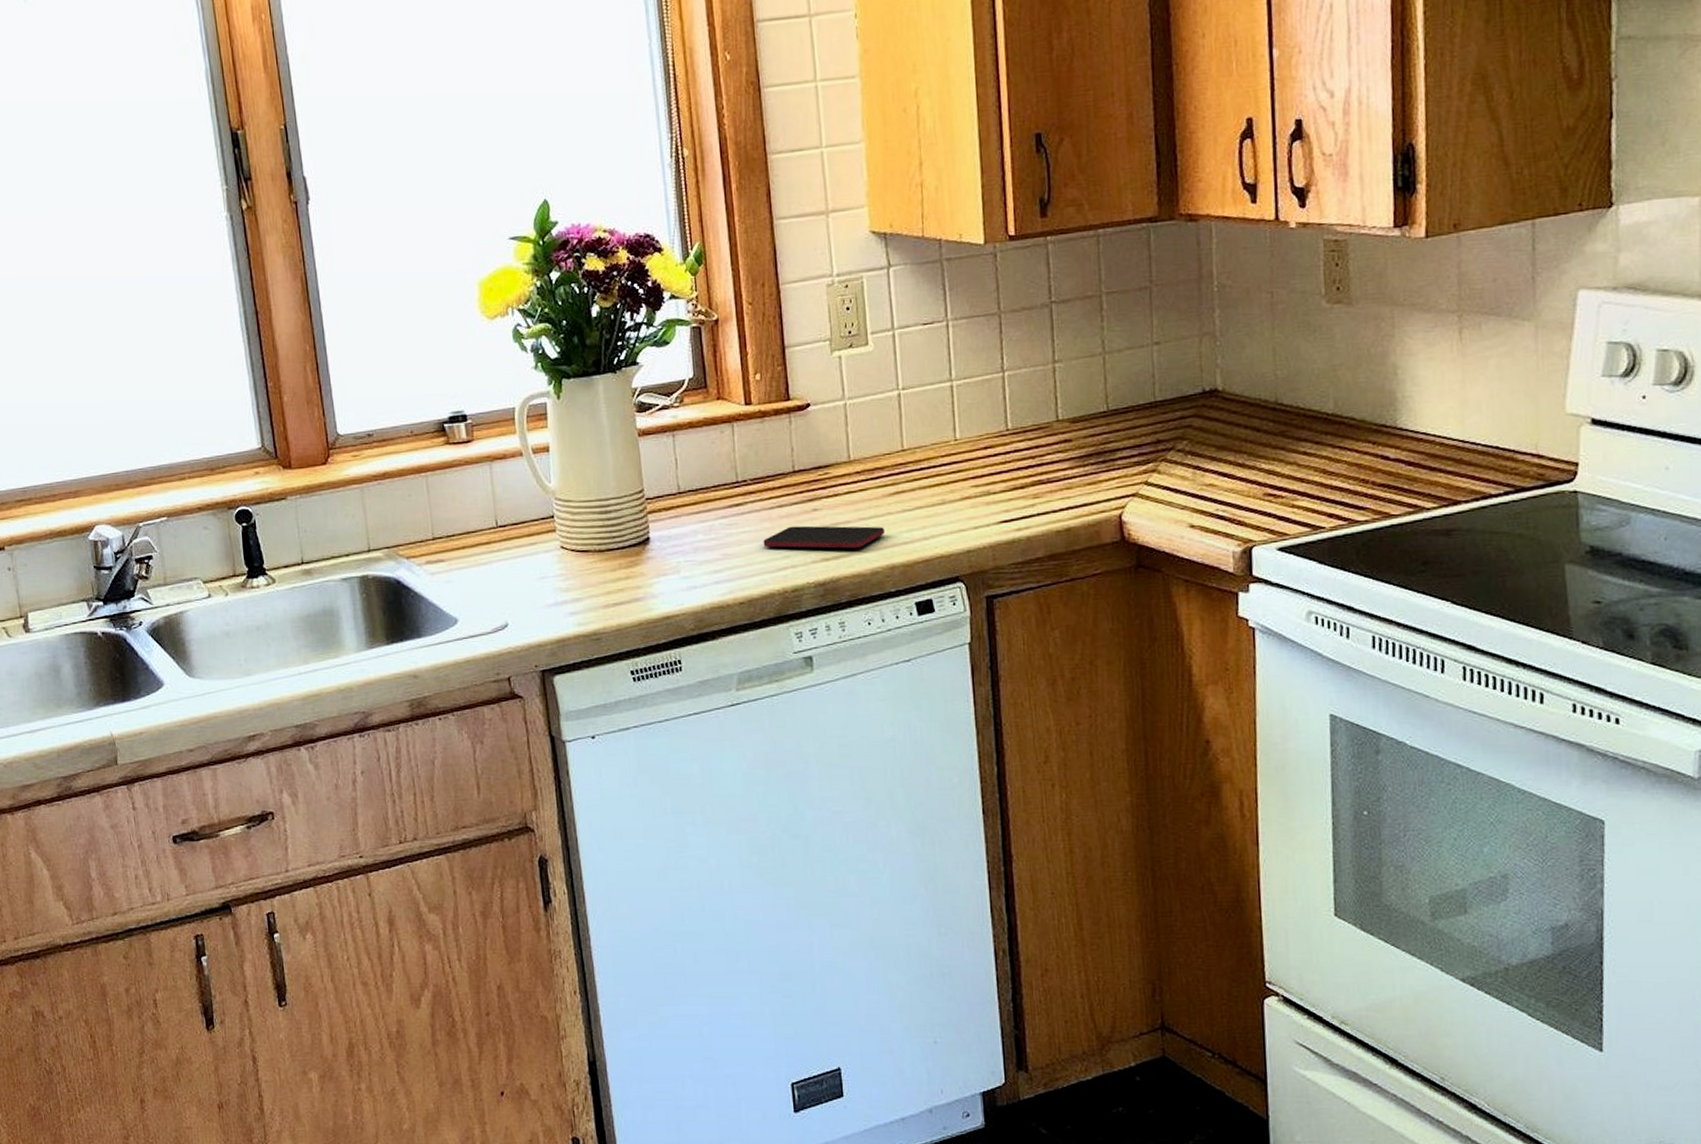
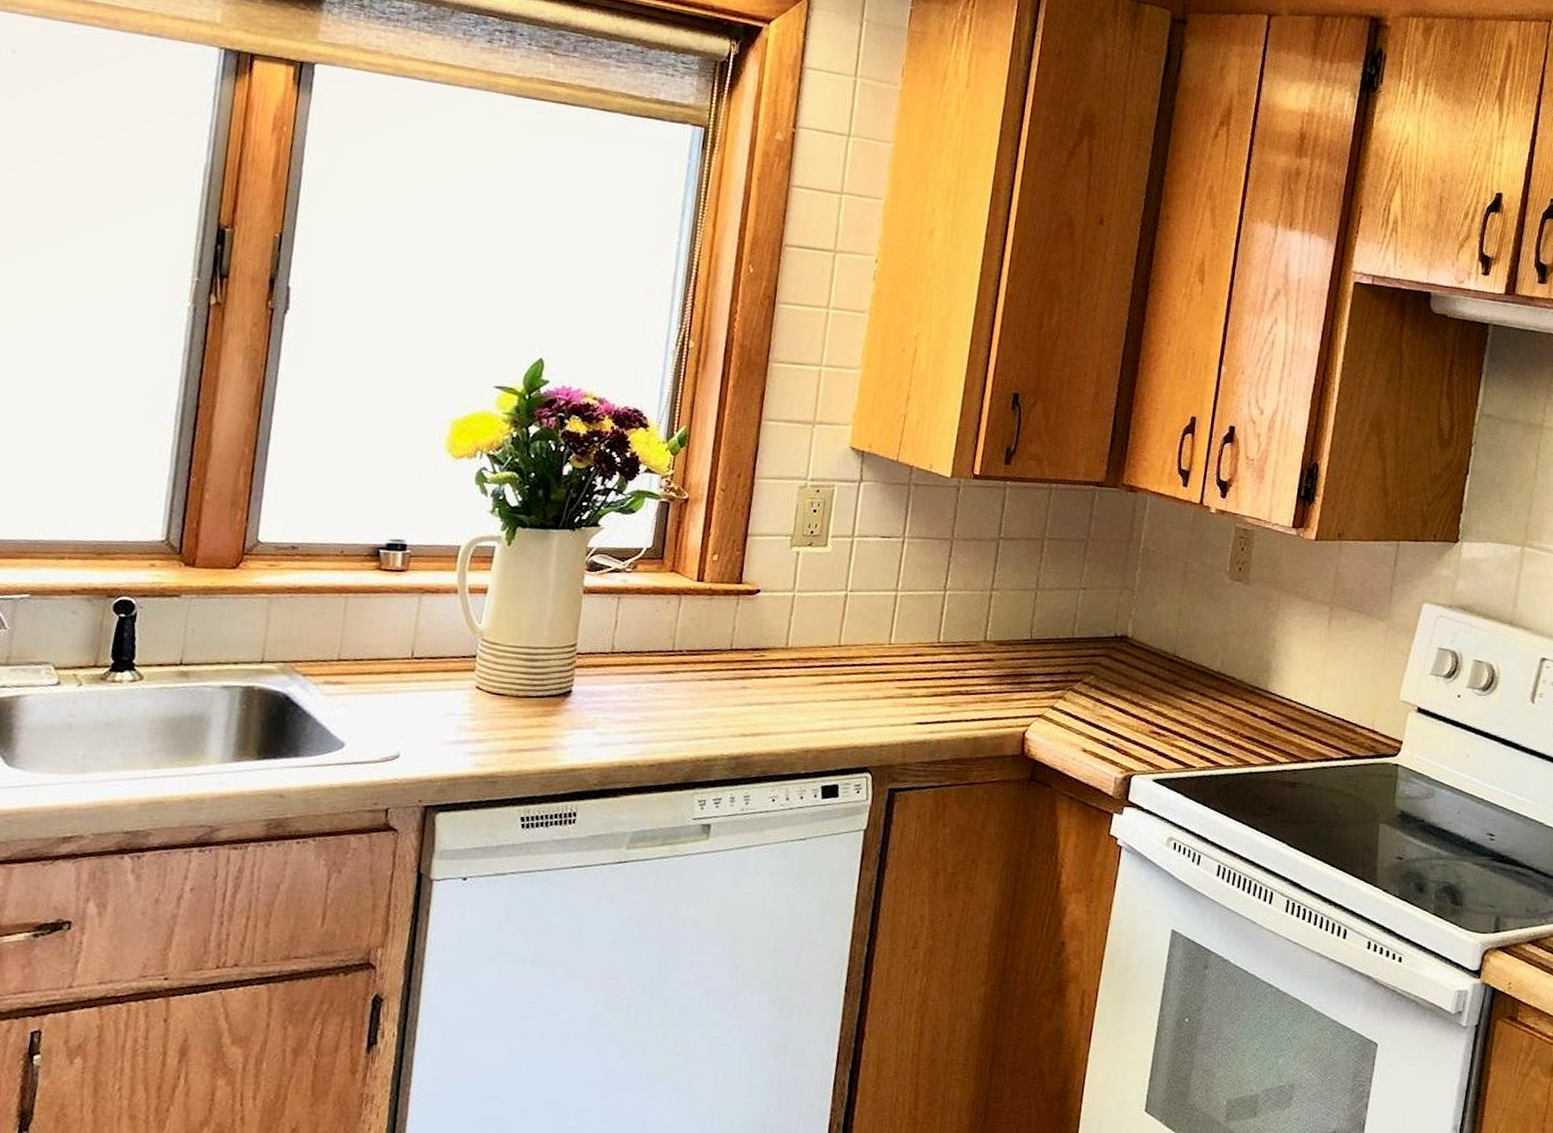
smartphone: present [763,526,886,549] -> none [686,699,807,729]

